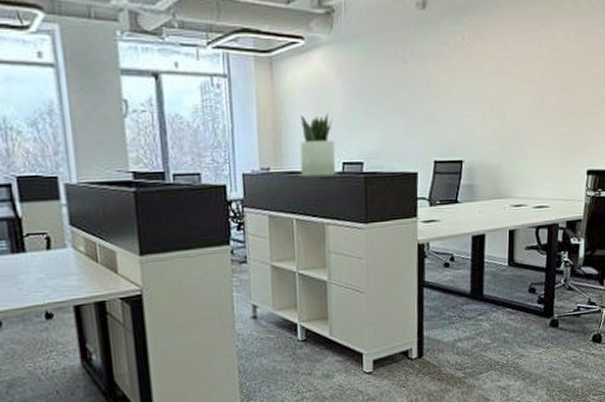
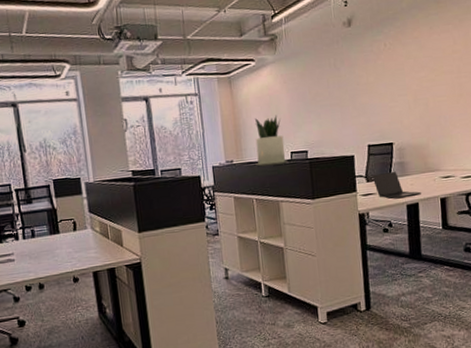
laptop: none [436,196,489,228] -> present [372,172,421,199]

